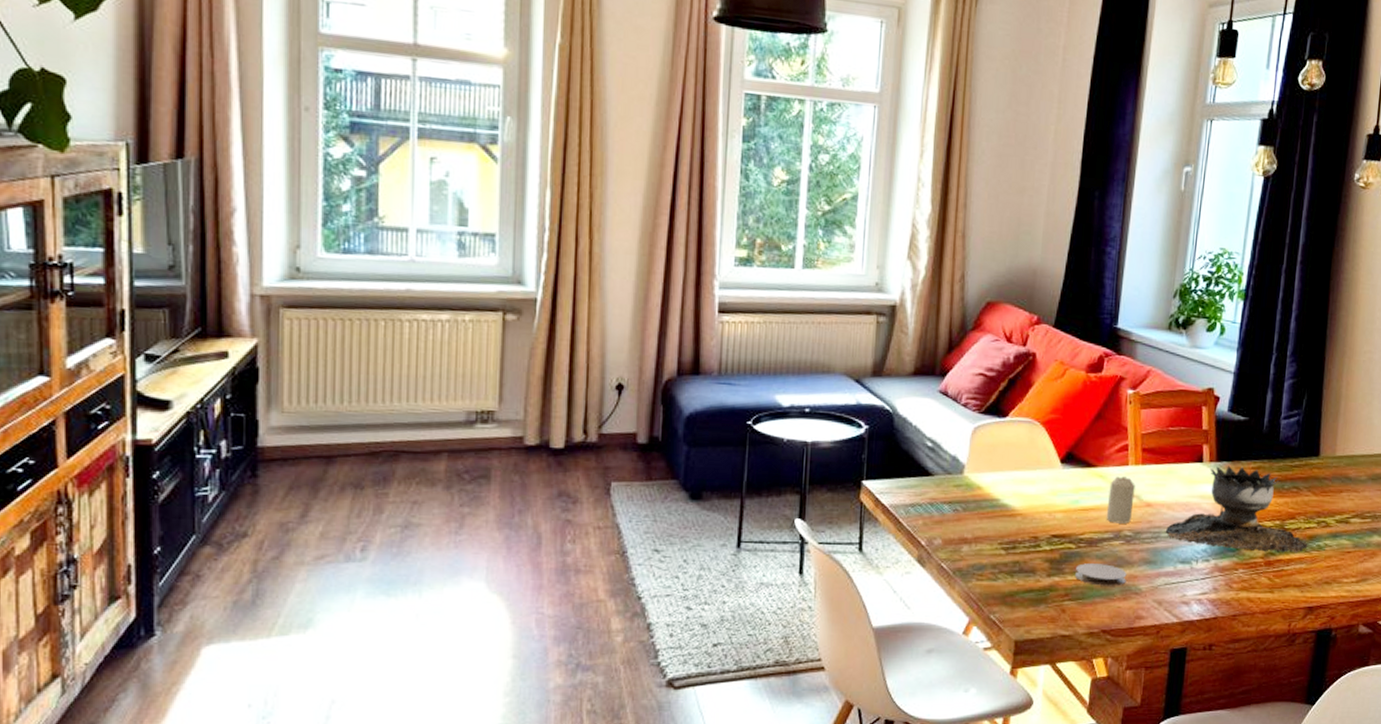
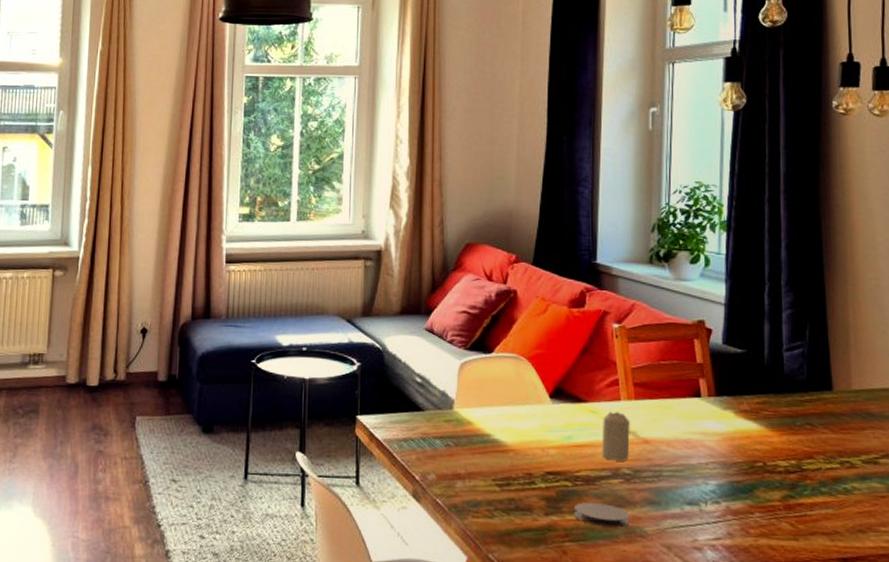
brazier: present [1165,466,1308,554] -> none [667,400,832,497]

